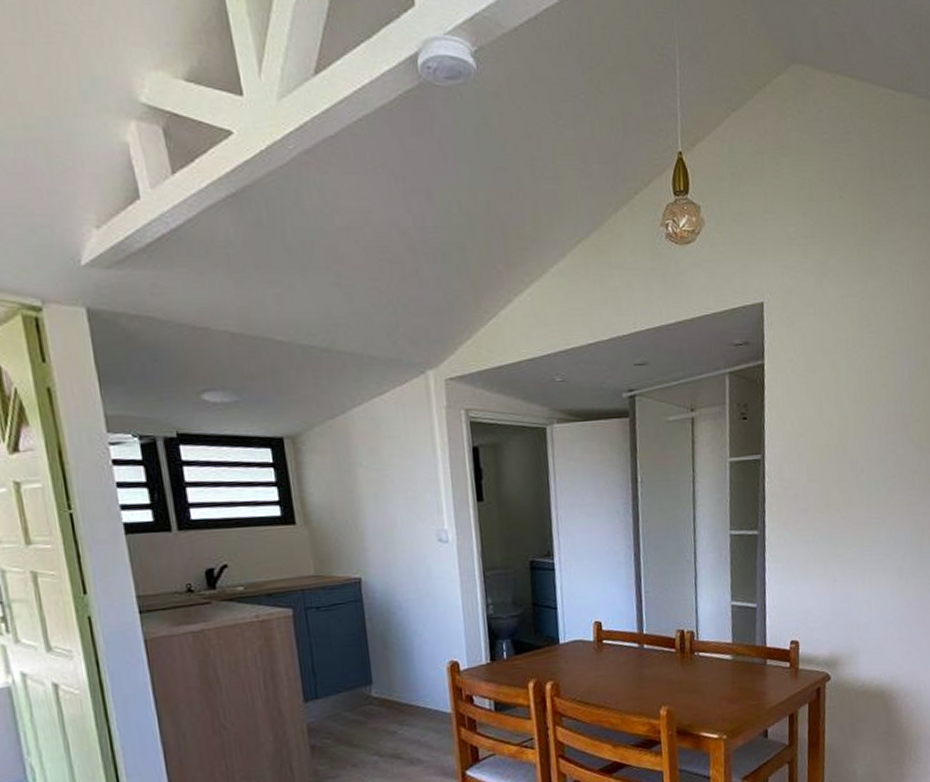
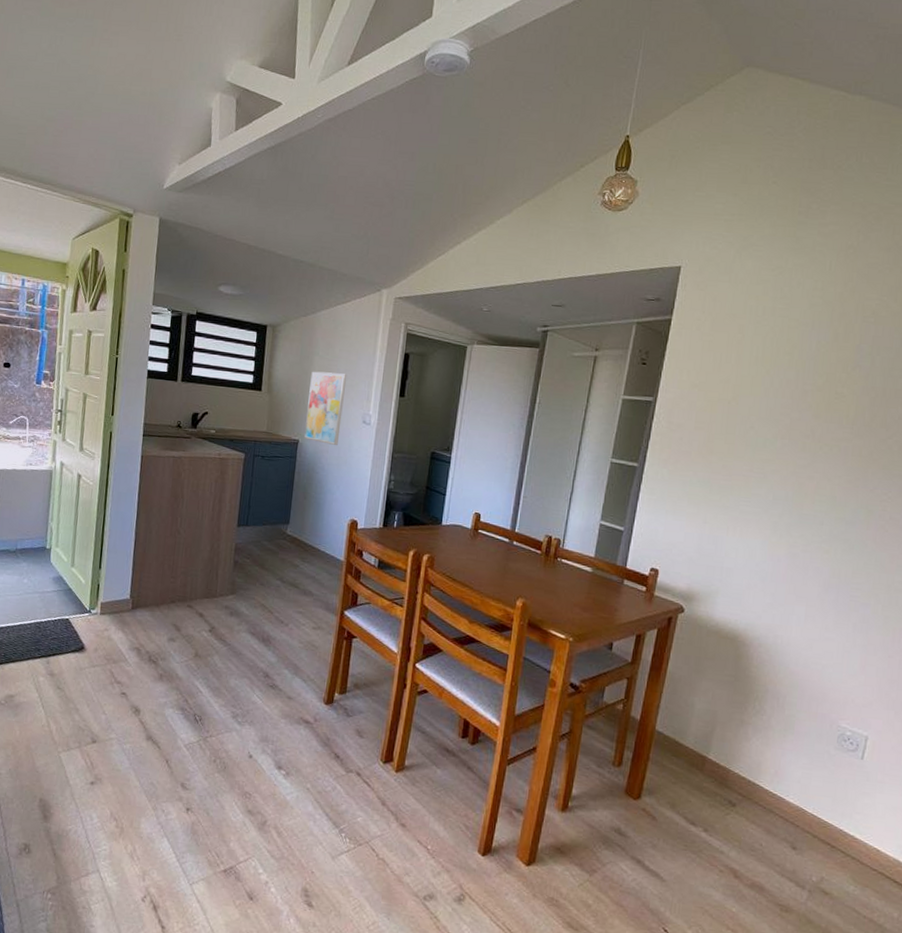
wall art: none [358,484,413,576] -> present [303,371,348,445]

